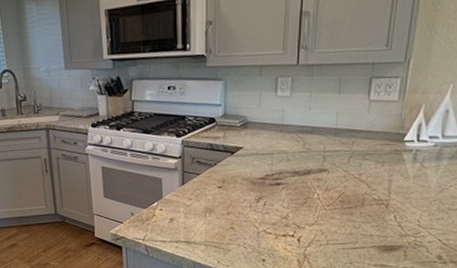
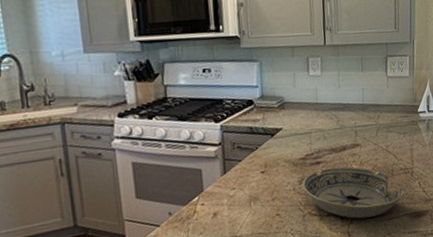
bowl: none [259,190,375,244] -> present [302,166,404,219]

